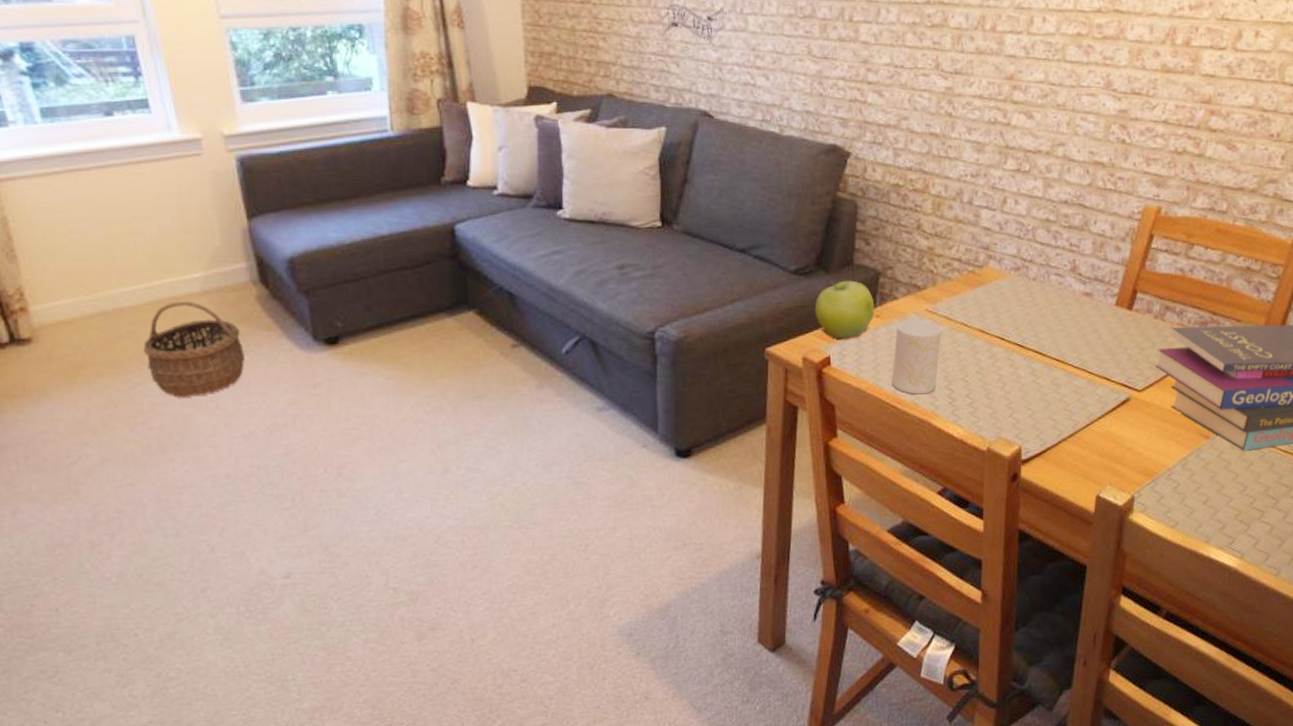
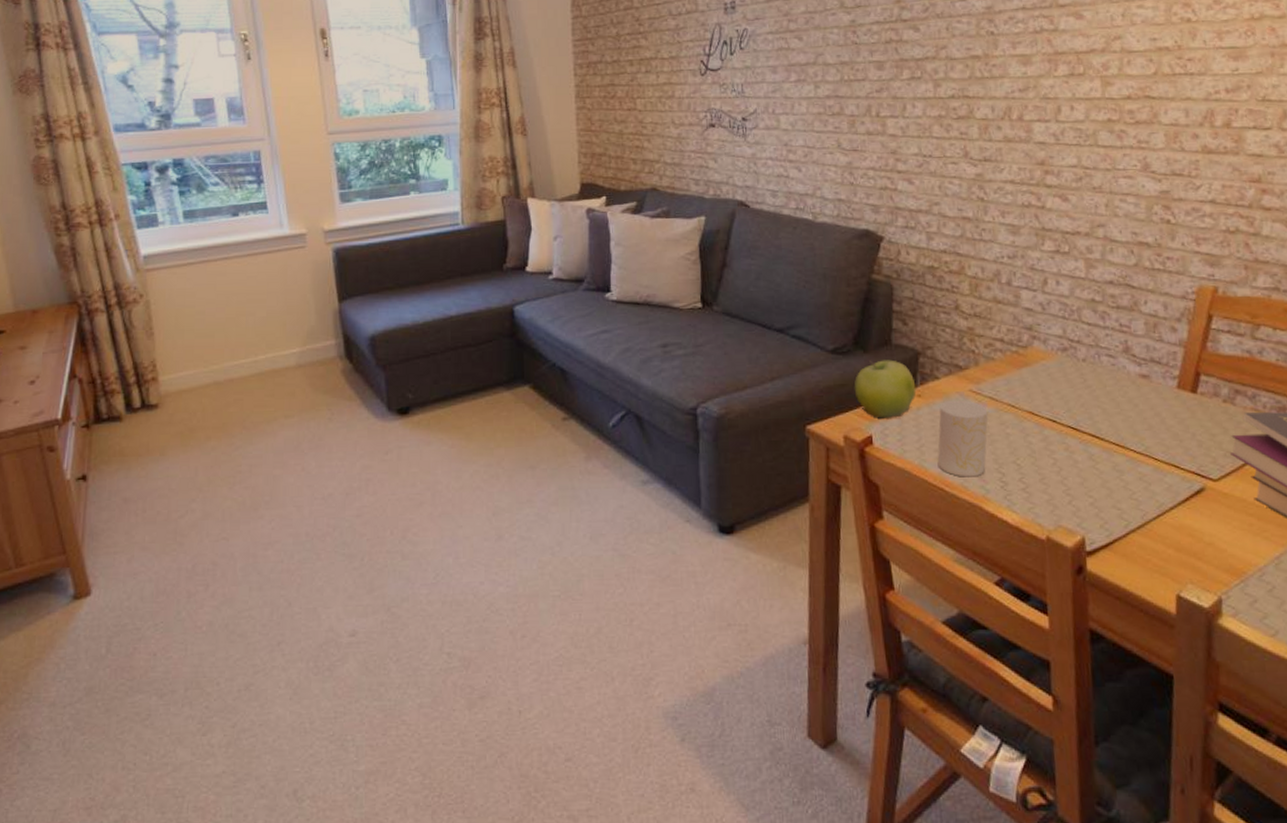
wicker basket: present [143,300,245,397] -> none [246,373,328,460]

